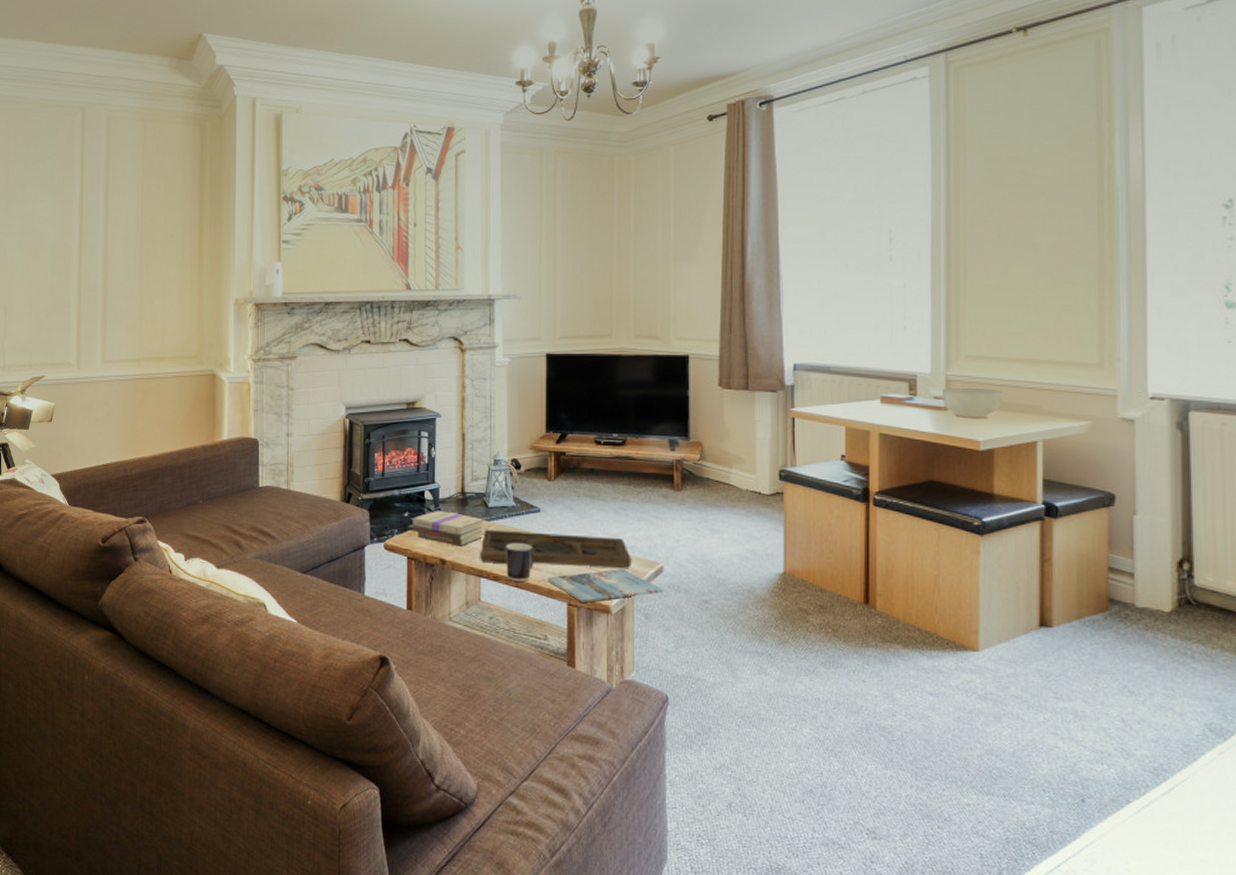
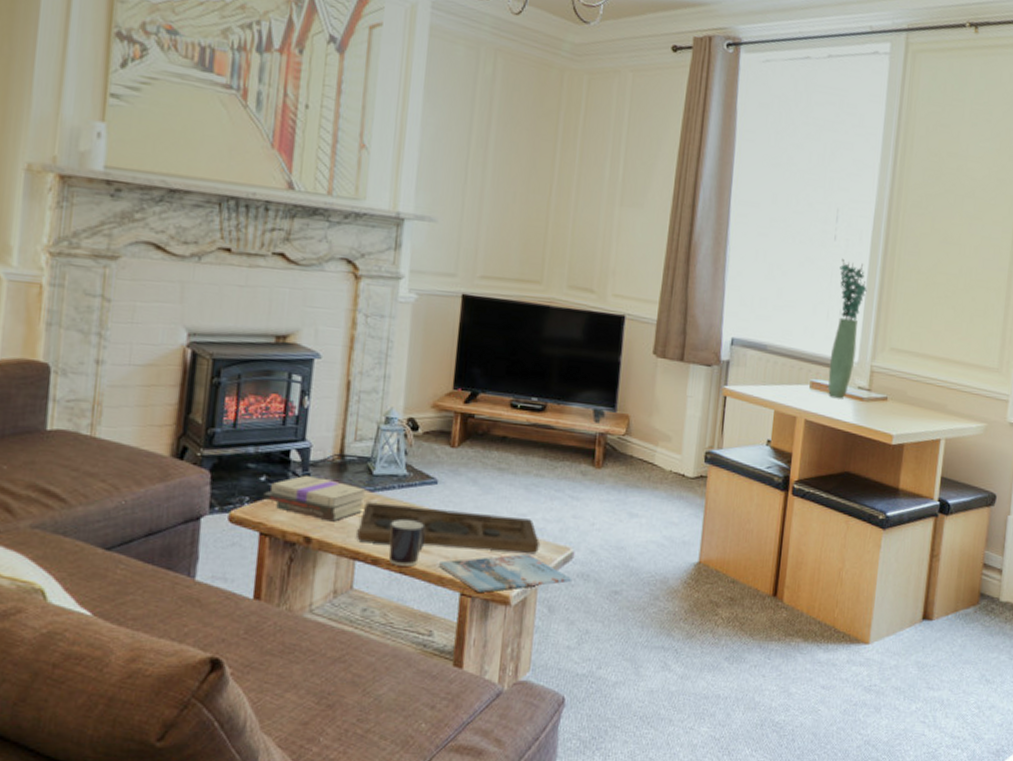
vase: none [899,276,932,411] -> present [828,258,867,400]
bowl: present [943,388,1004,418] -> none [865,379,918,412]

